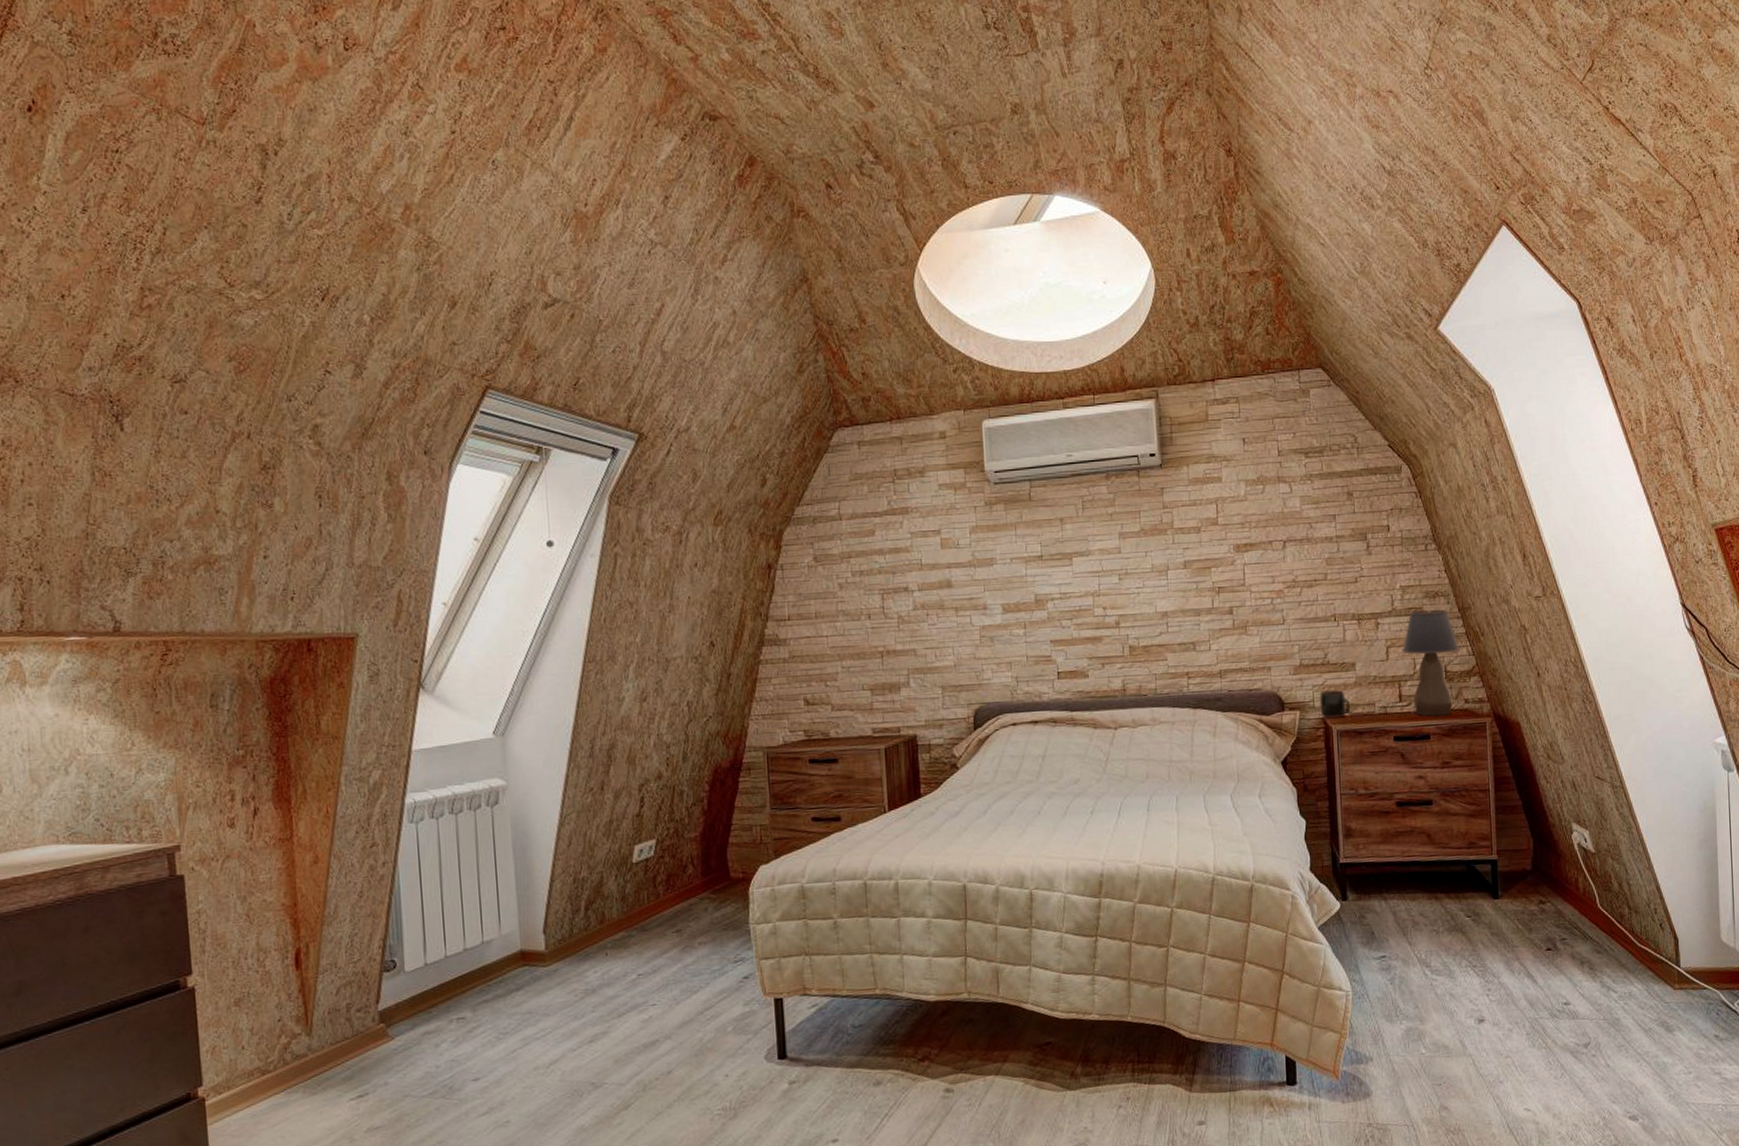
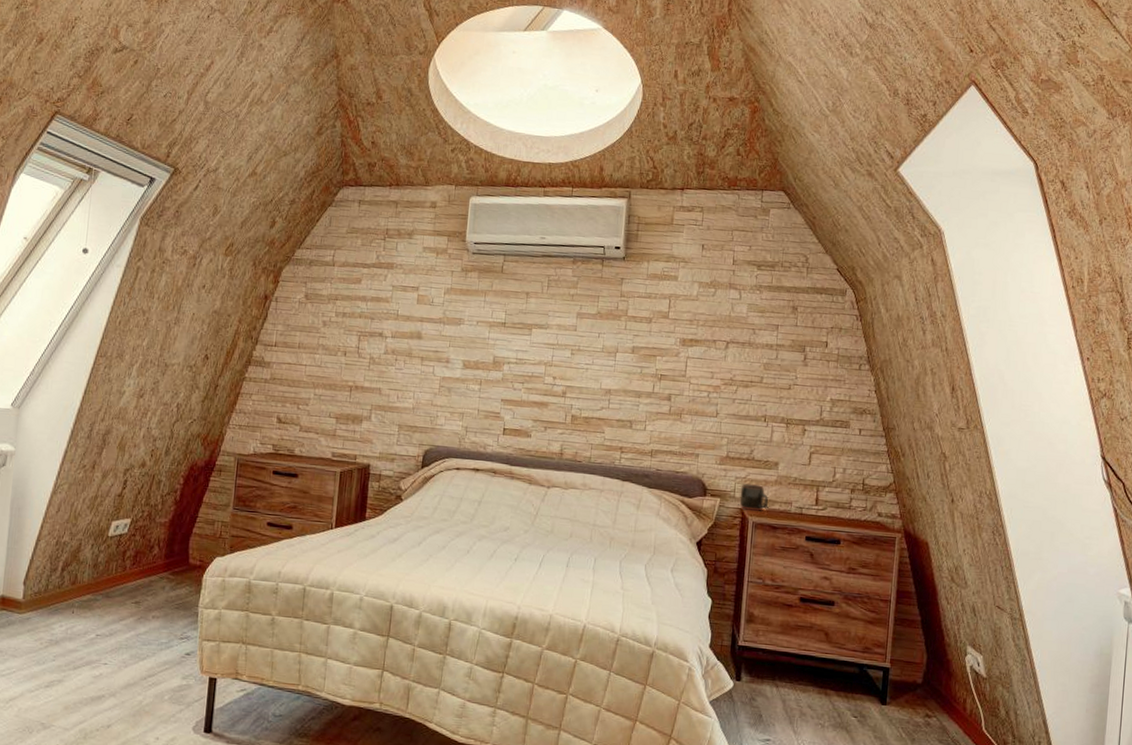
table lamp: present [1402,608,1460,717] -> none [824,423,880,525]

